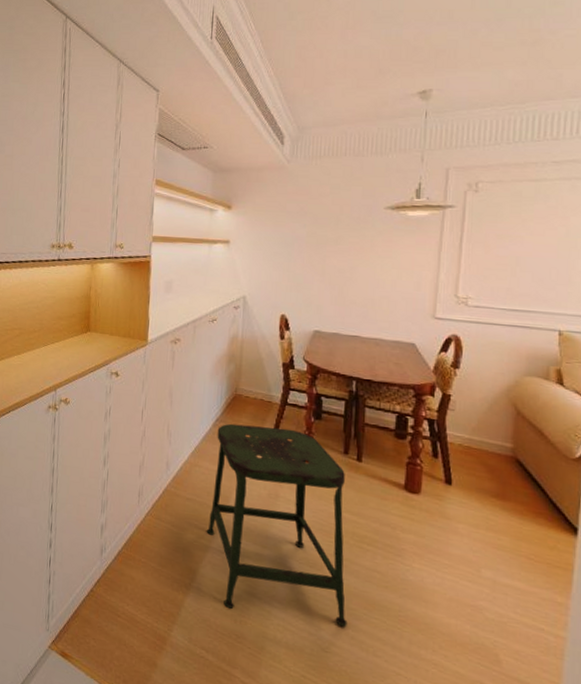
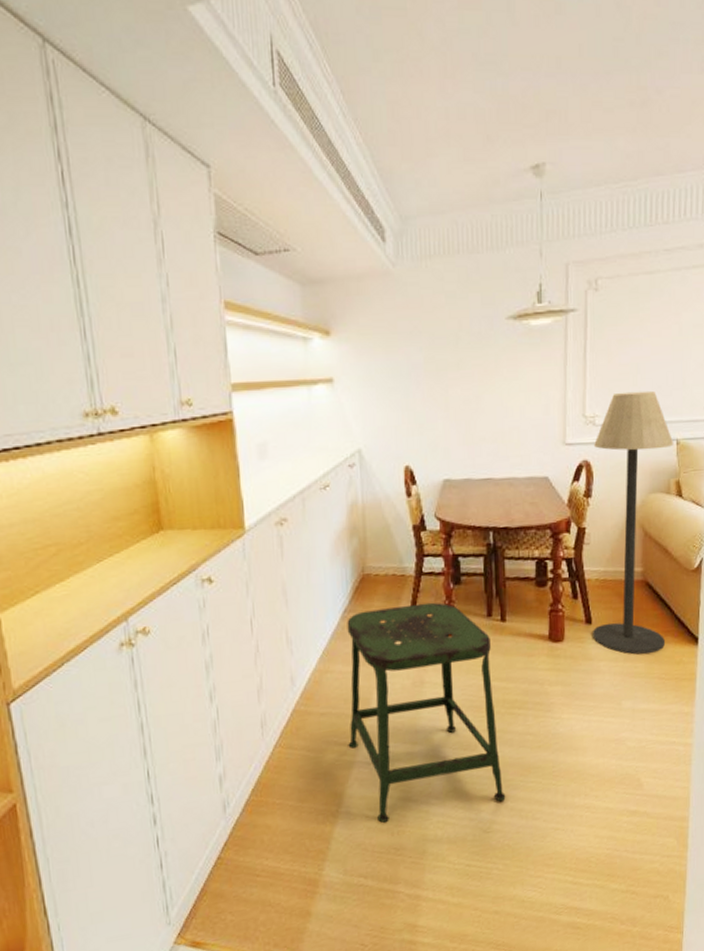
floor lamp: none [452,280,556,531] -> present [593,390,674,655]

